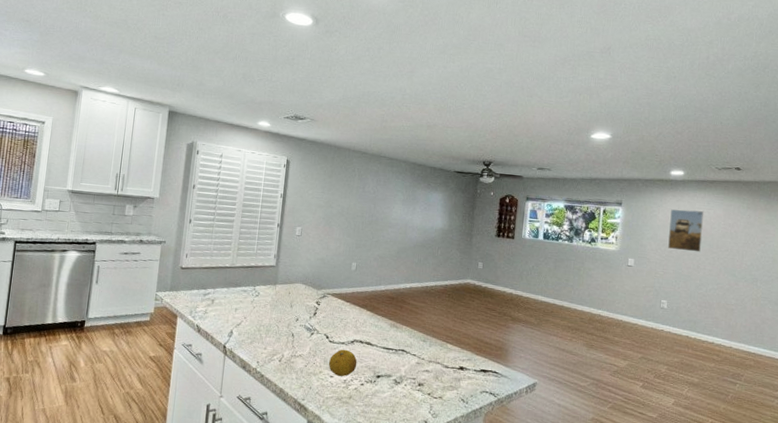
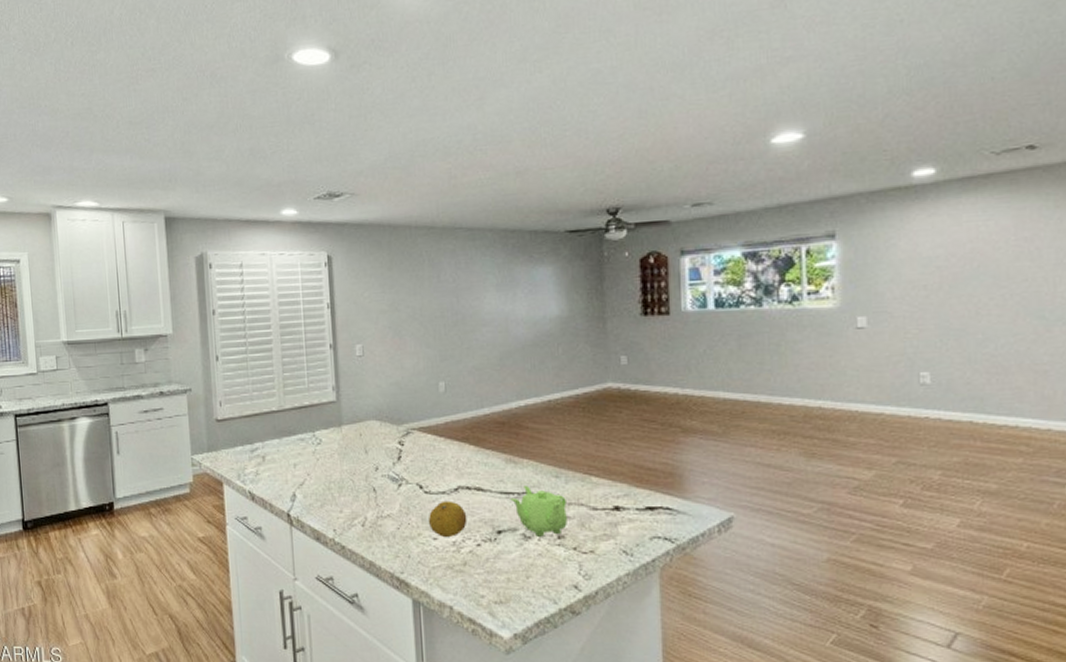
teapot: none [389,344,428,383] -> present [510,484,567,537]
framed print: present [668,209,703,253] -> none [920,225,980,293]

